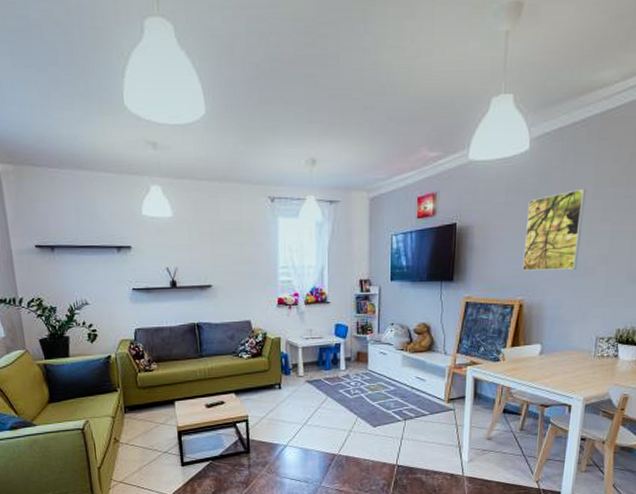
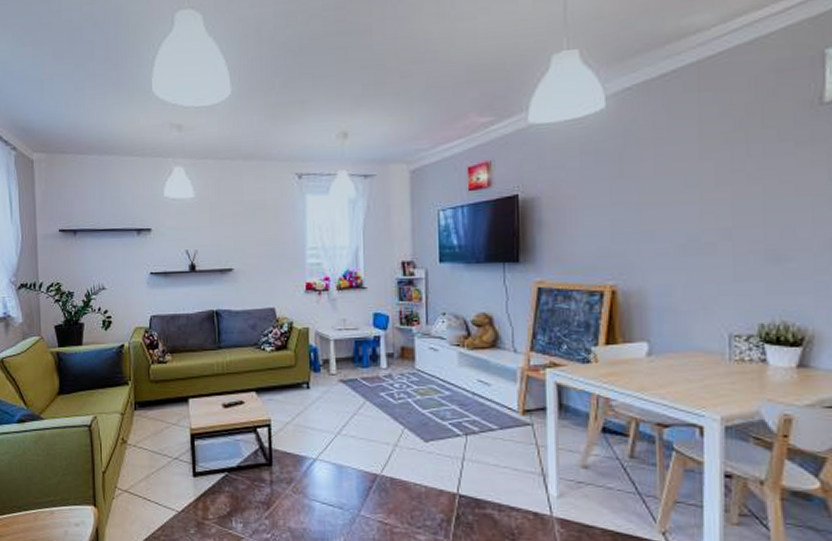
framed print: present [522,188,586,271] -> none [610,148,690,249]

